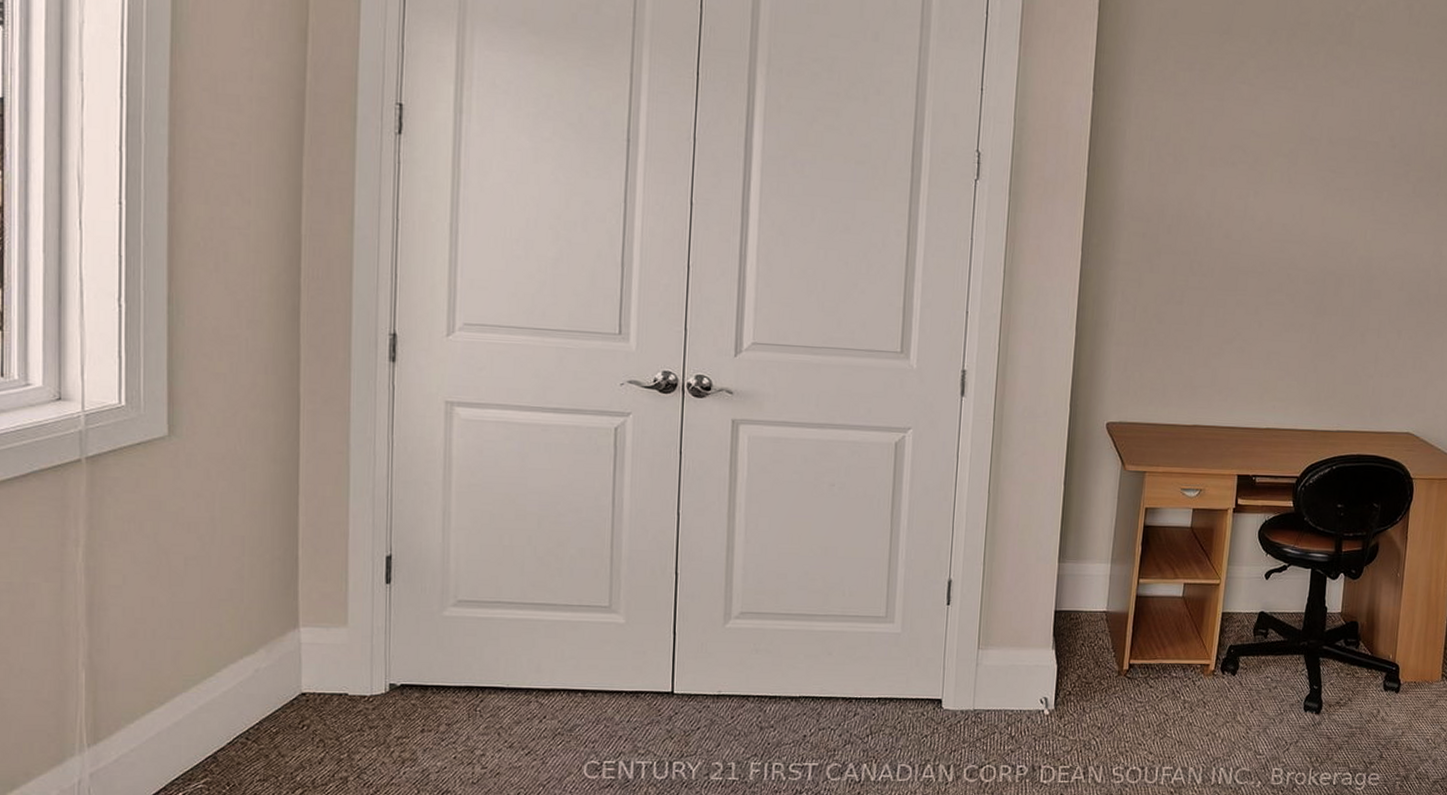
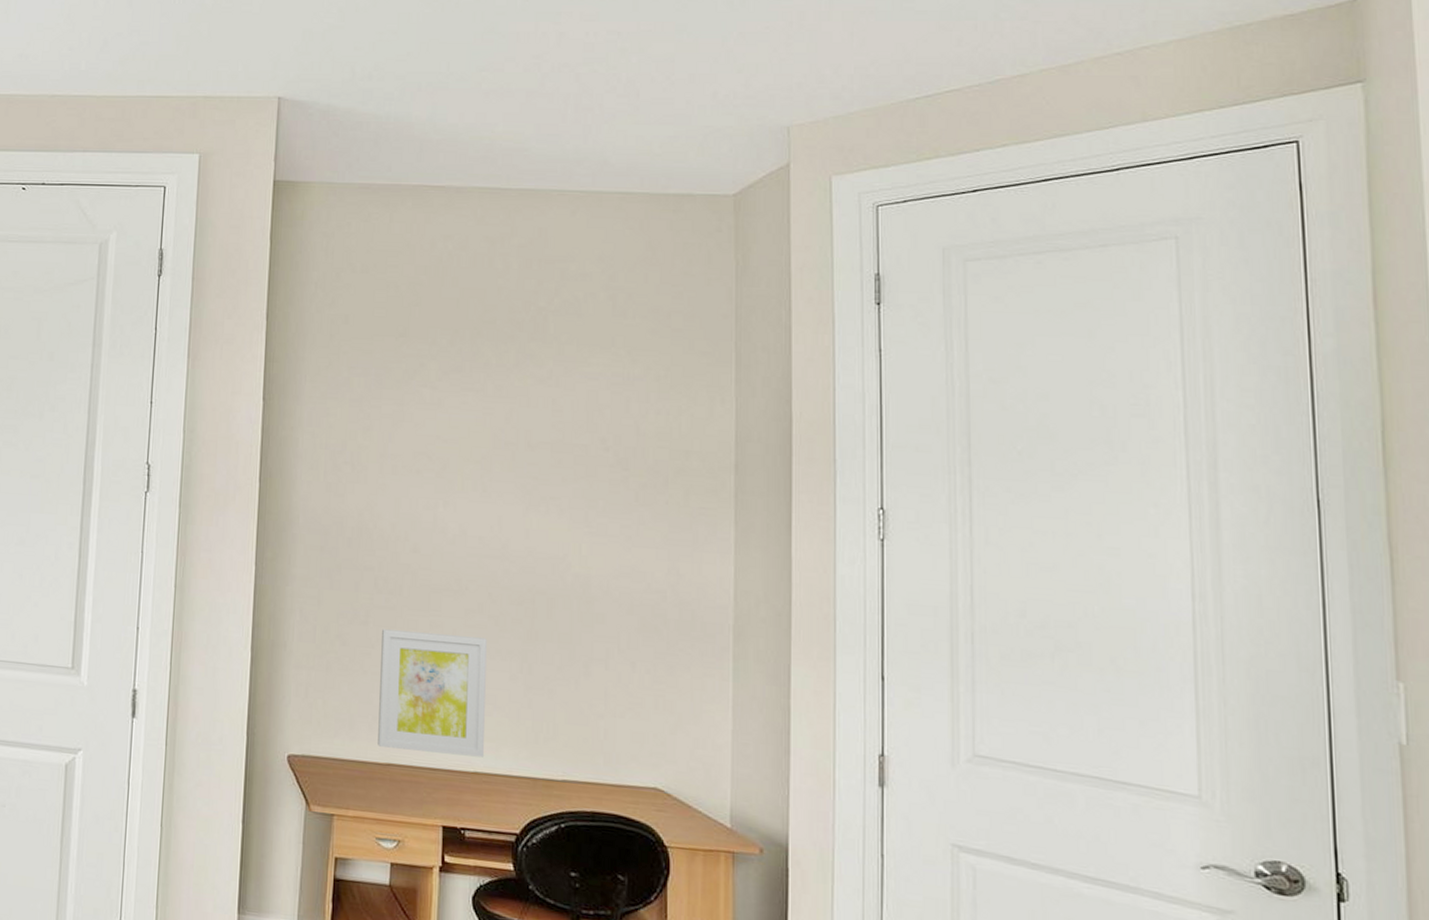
wall art: none [1186,308,1284,416] -> present [378,629,487,758]

